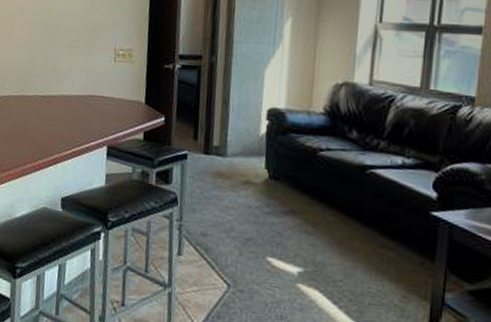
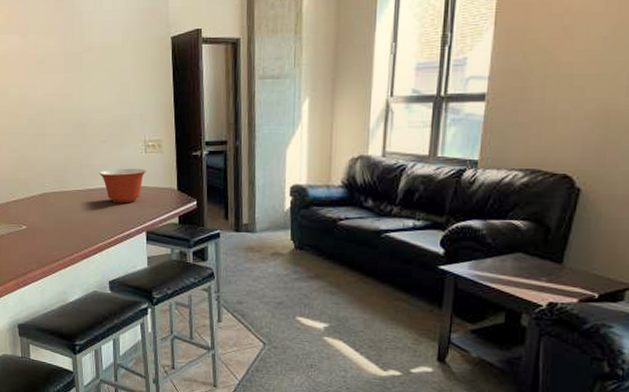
mixing bowl: none [63,76,114,114] -> present [98,168,146,203]

